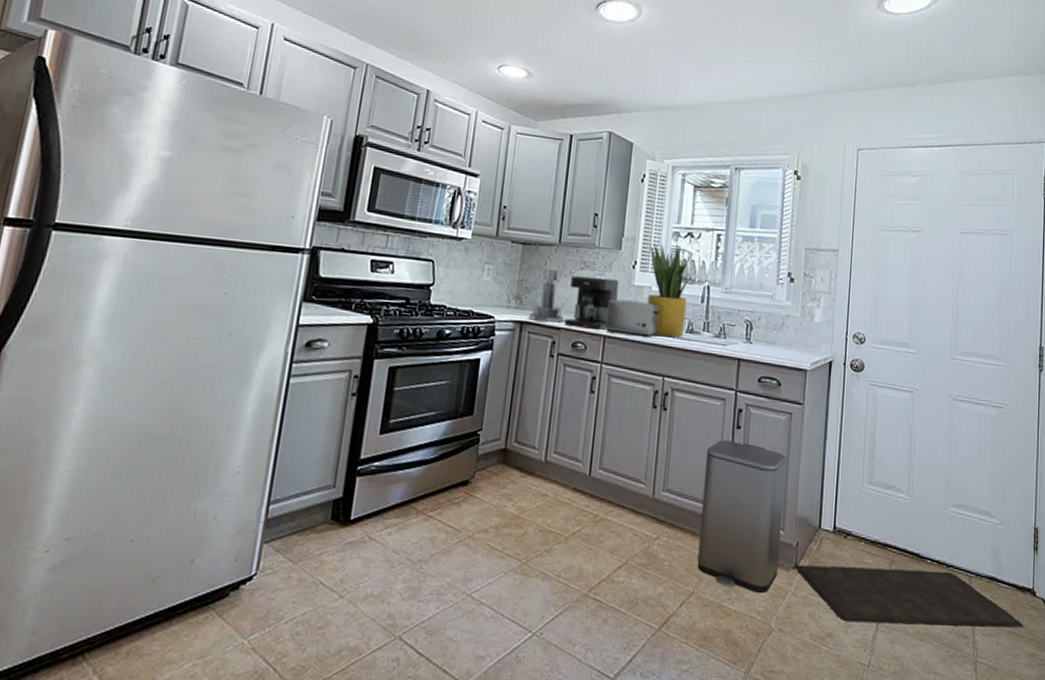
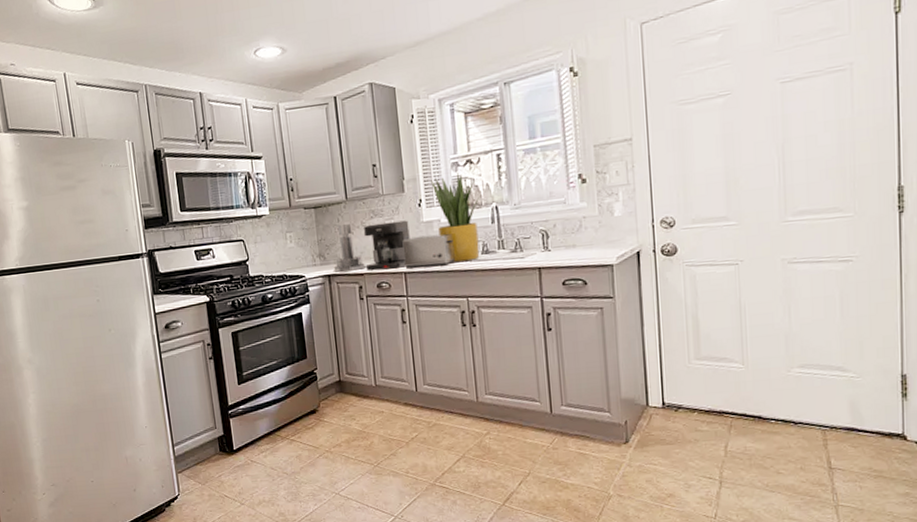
pedal bin: present [697,440,787,593] -> none [521,342,610,467]
doormat: present [794,565,1025,628] -> none [625,428,894,483]

